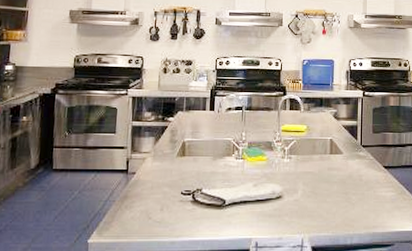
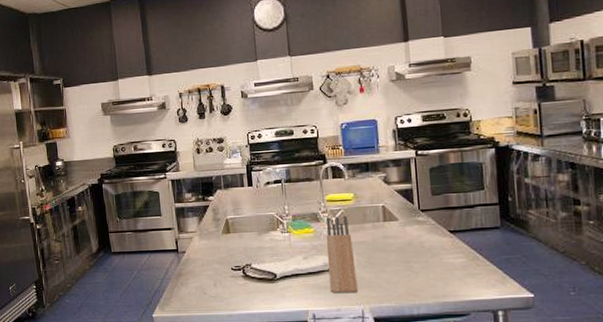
knife block: none [275,146,301,221] -> present [326,216,358,293]

